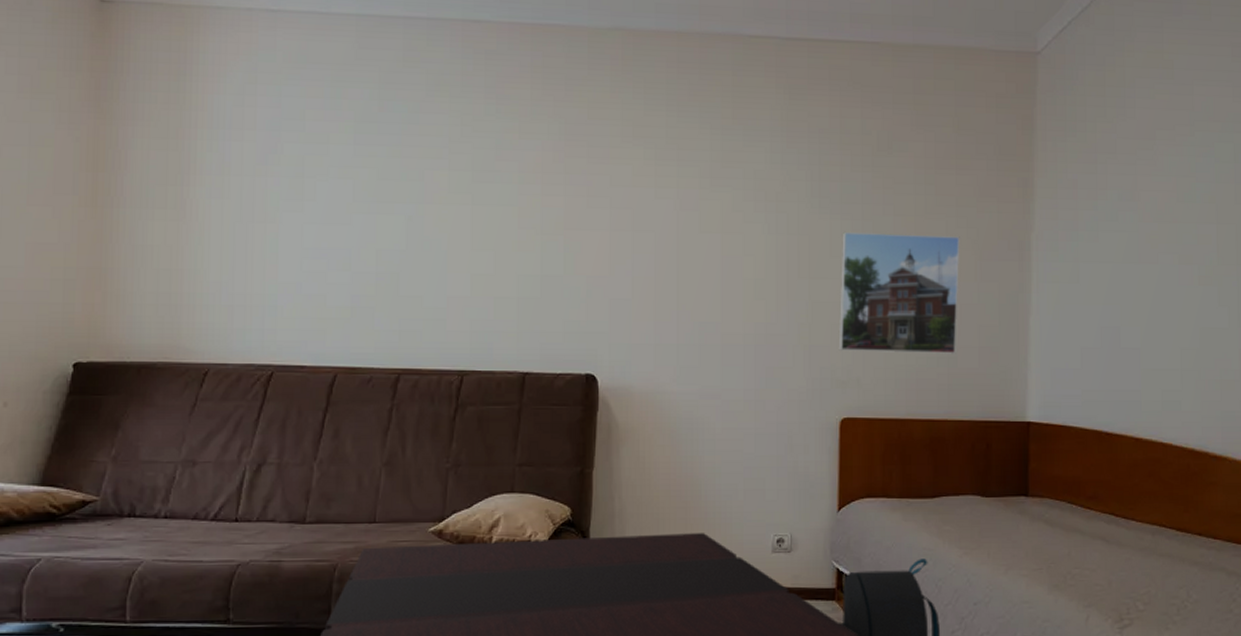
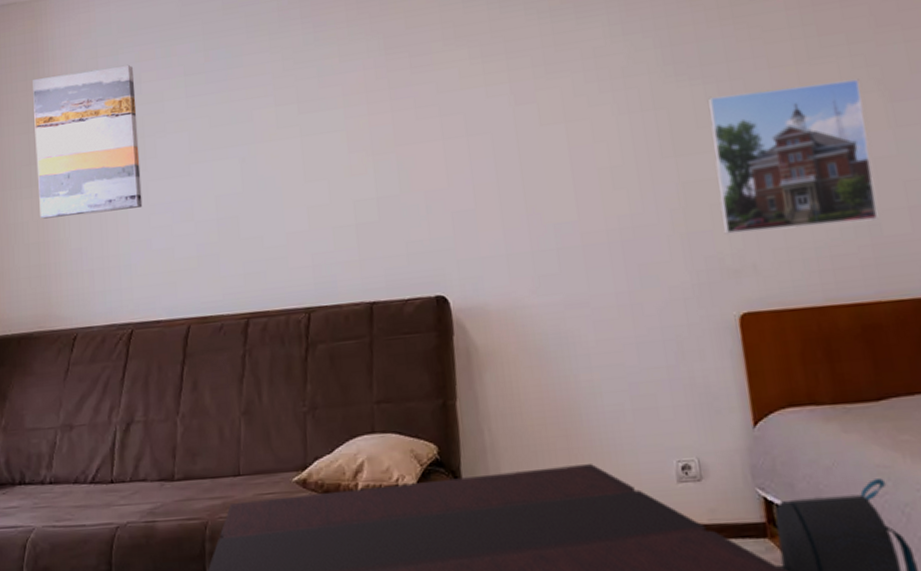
wall art: none [174,92,298,249] -> present [32,64,143,219]

